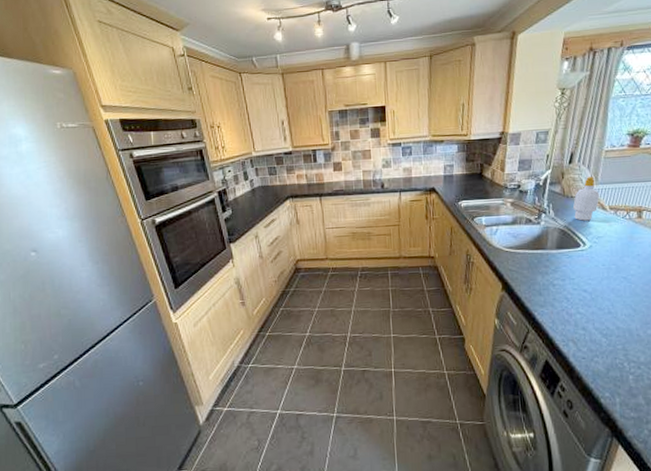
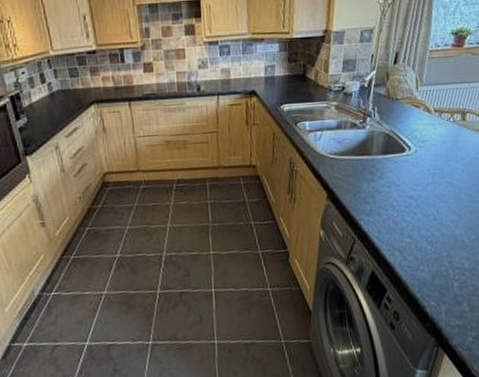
soap bottle: present [572,177,599,221] -> none [397,78,424,124]

